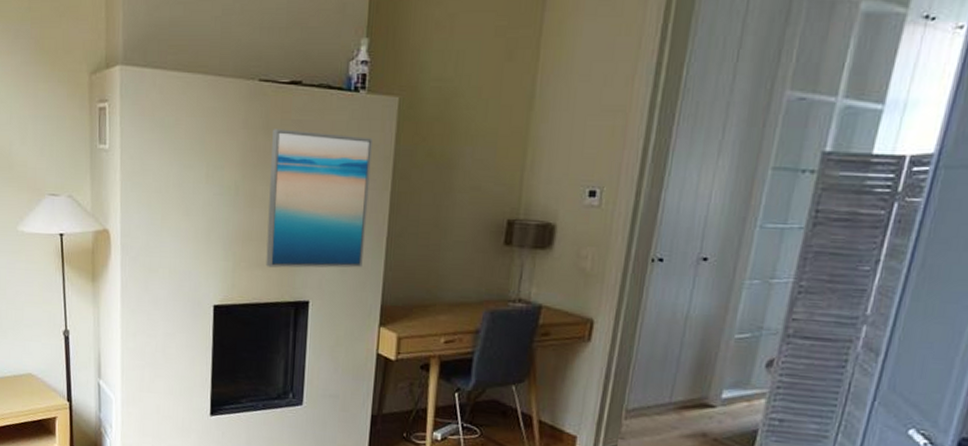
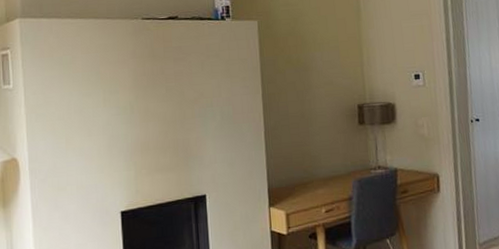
wall art: present [266,129,372,268] -> none [158,54,247,171]

